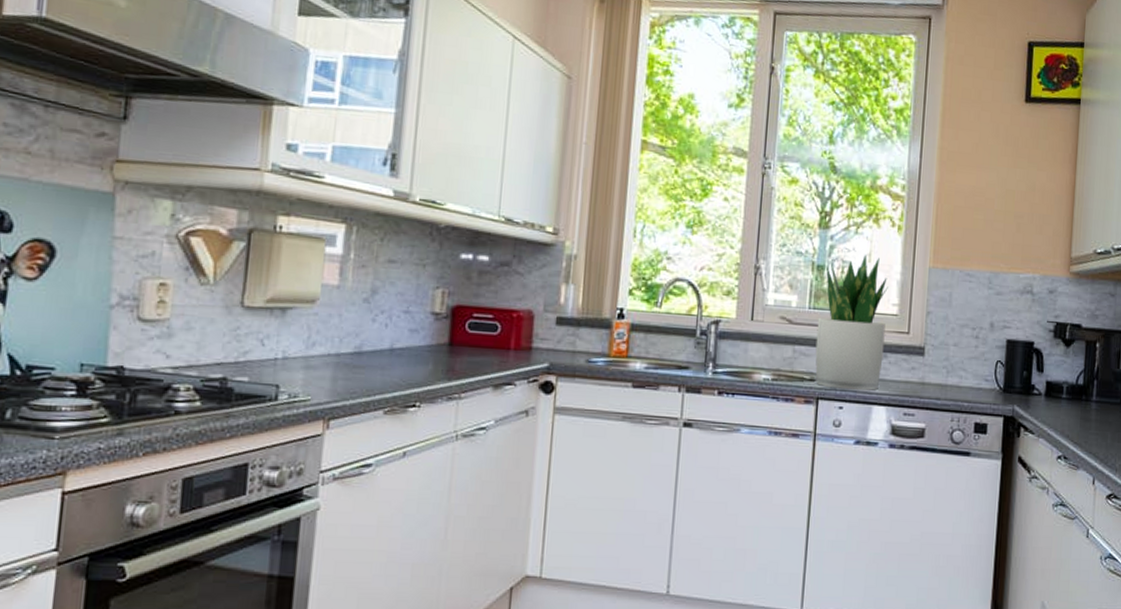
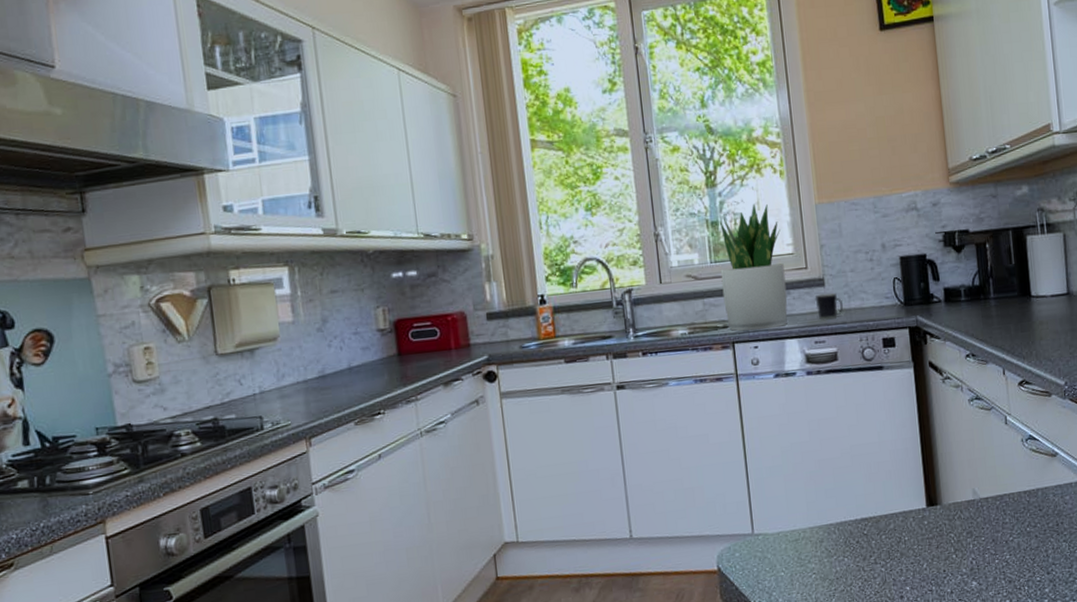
mug: none [911,363,940,393] -> present [814,293,843,321]

